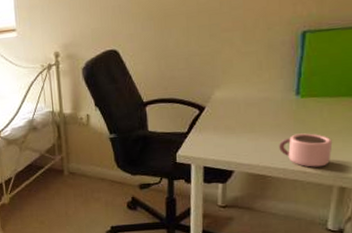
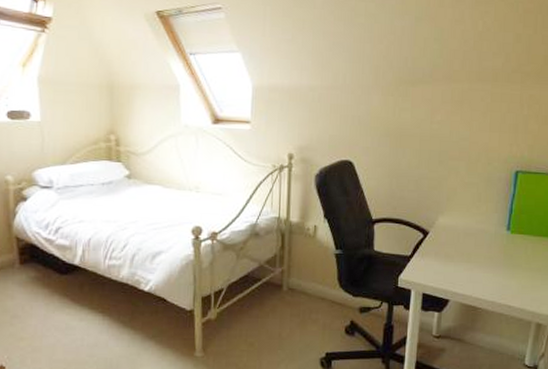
mug: present [279,133,333,167] -> none [490,268,534,302]

